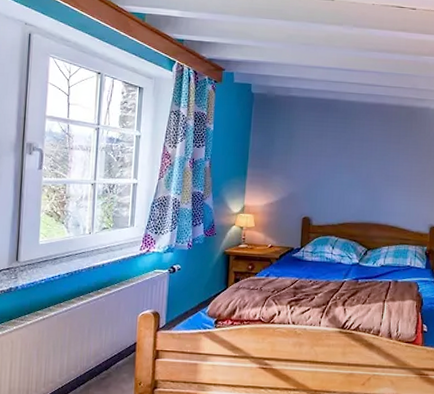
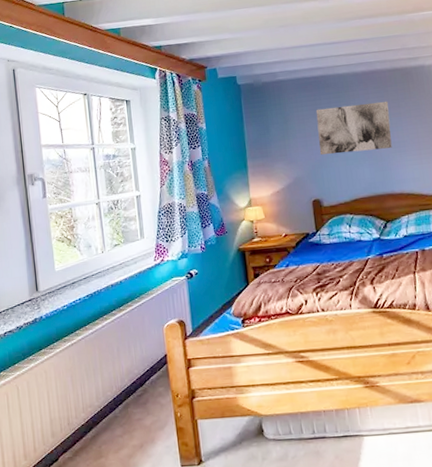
wall art: none [317,131,390,180] -> present [315,101,392,155]

